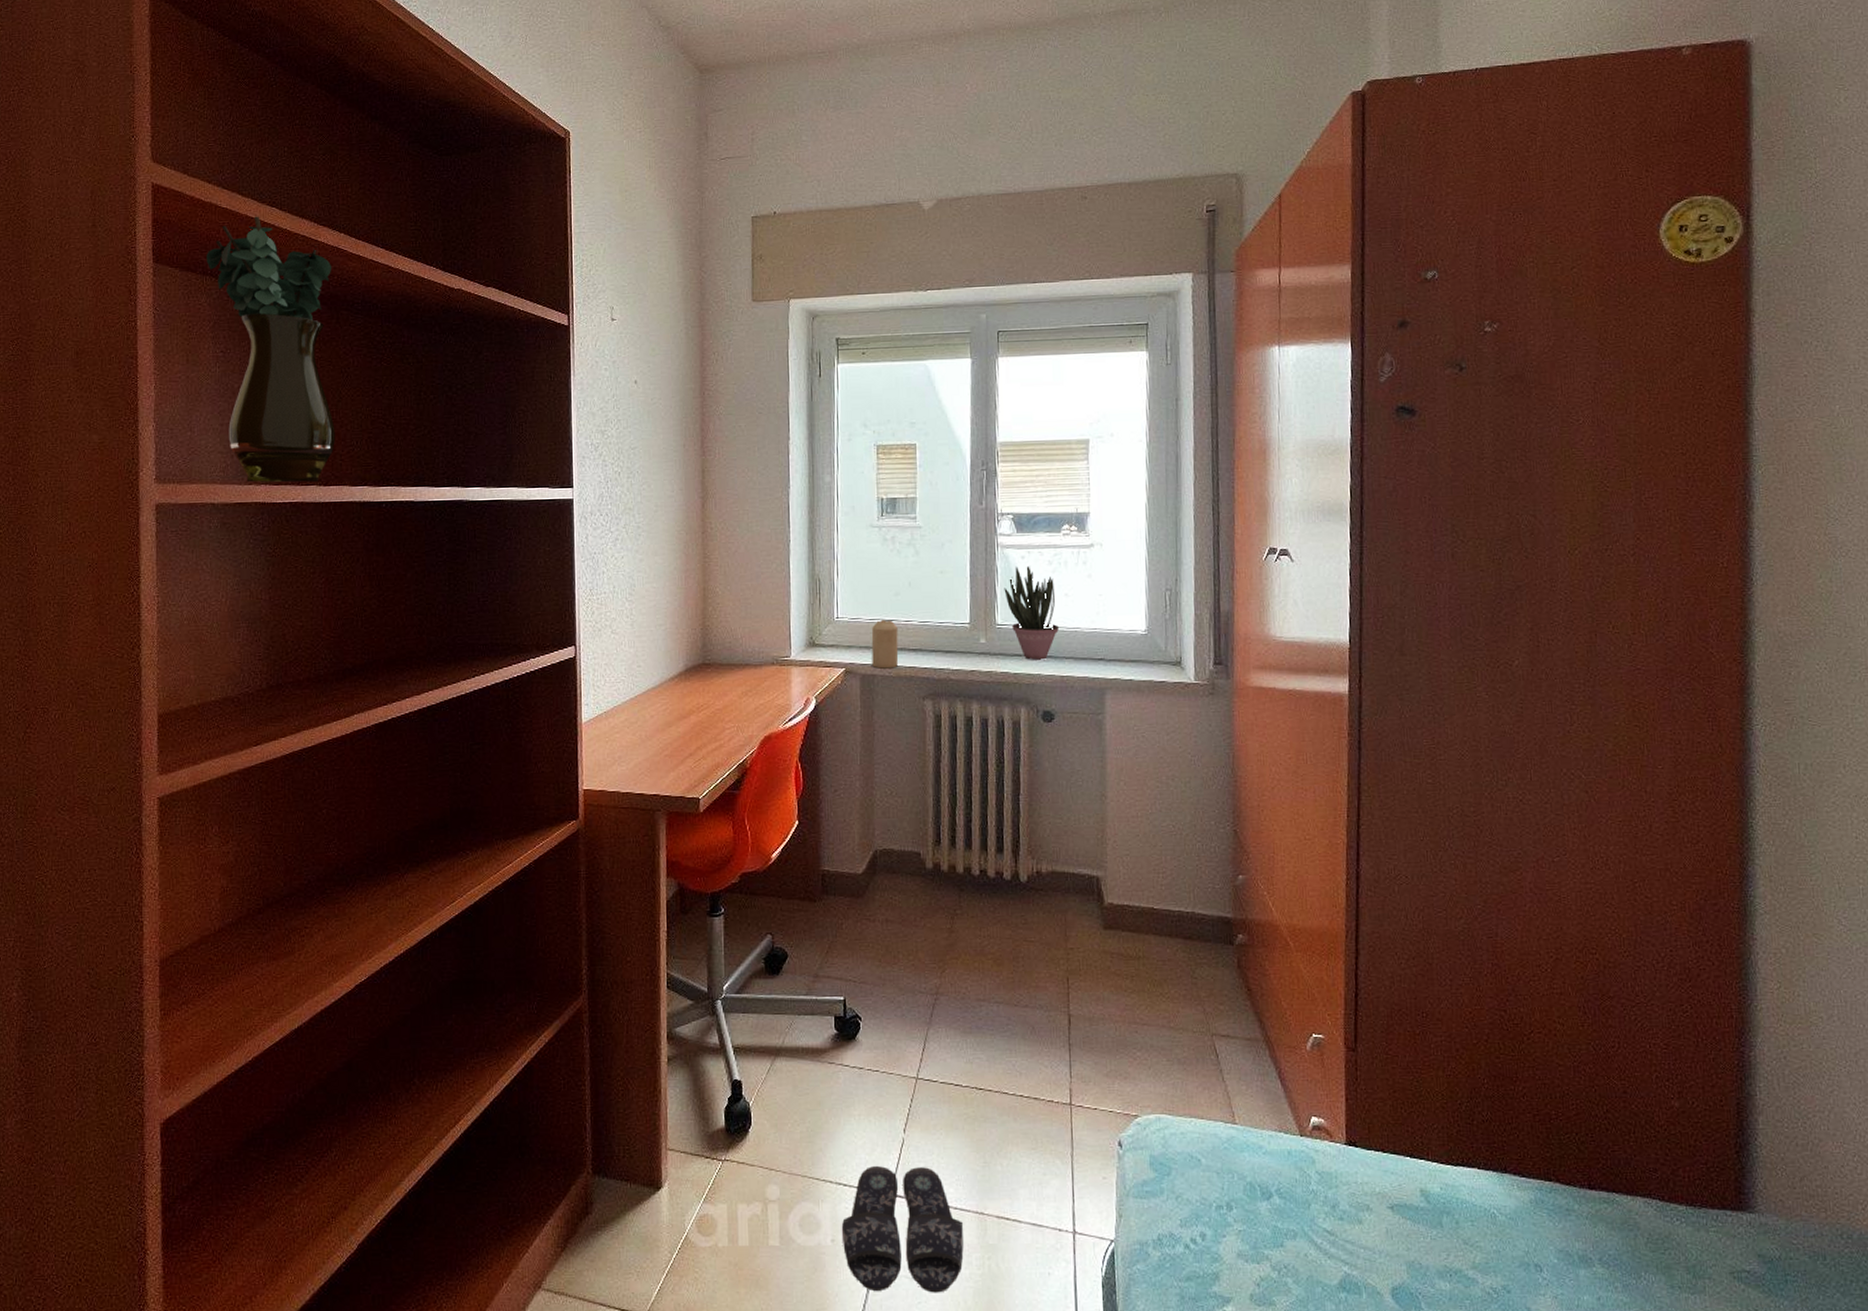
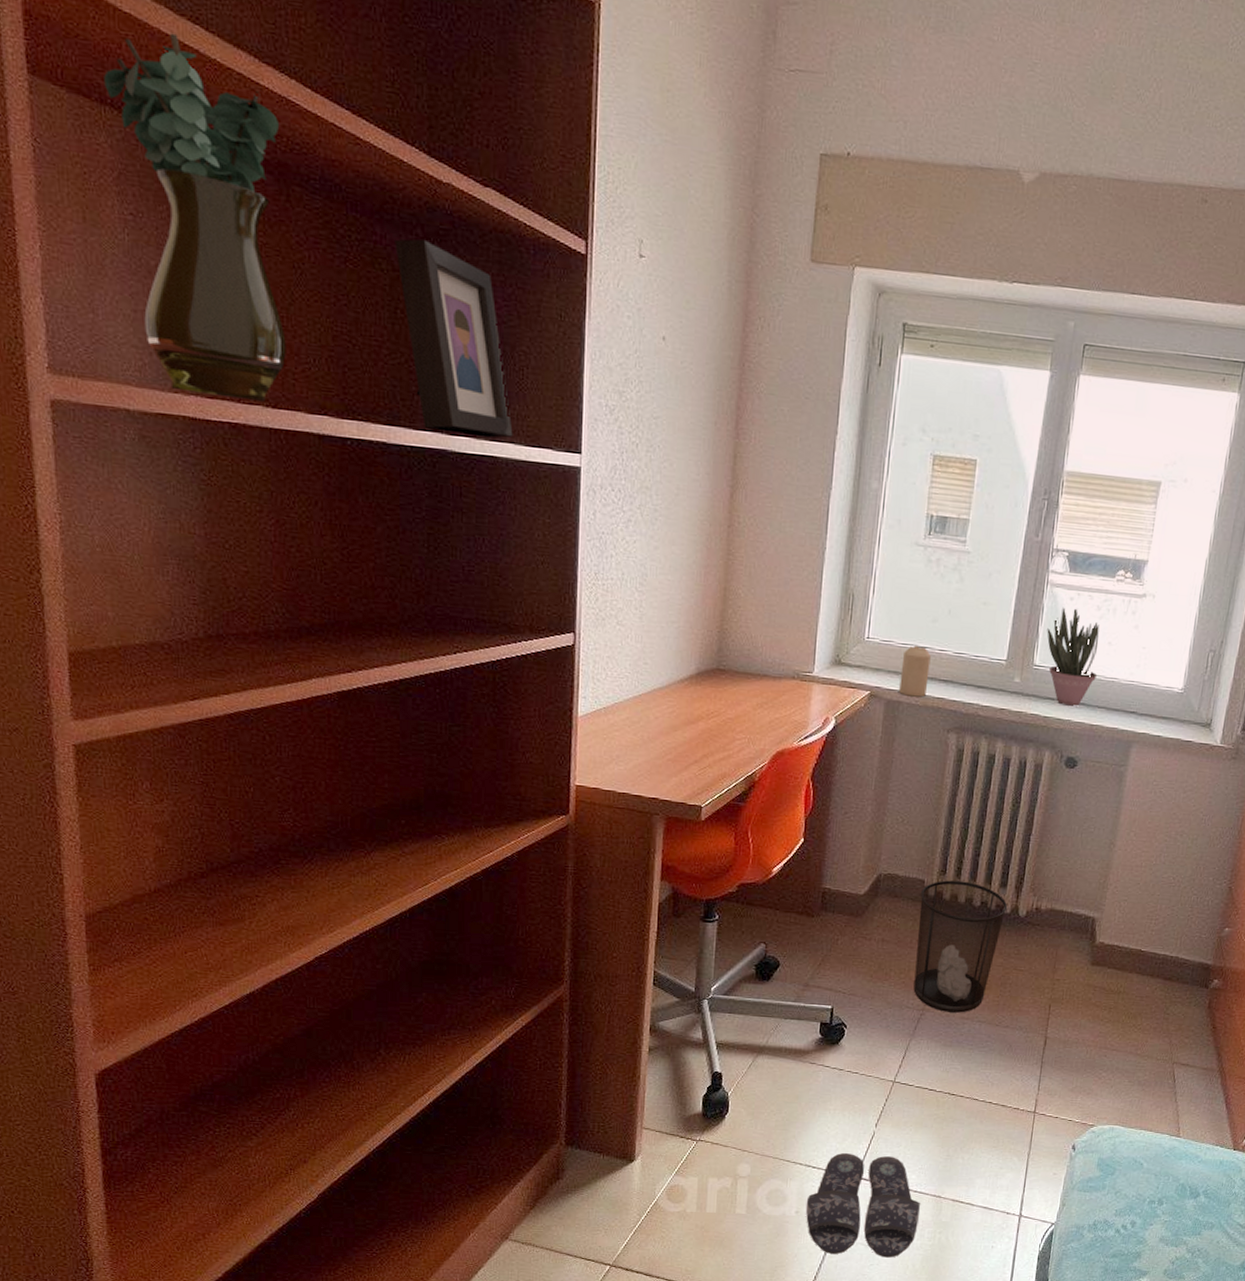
picture frame: none [419,334,516,486] -> present [395,238,513,439]
waste bin: none [917,850,1008,995] -> present [913,880,1008,1013]

